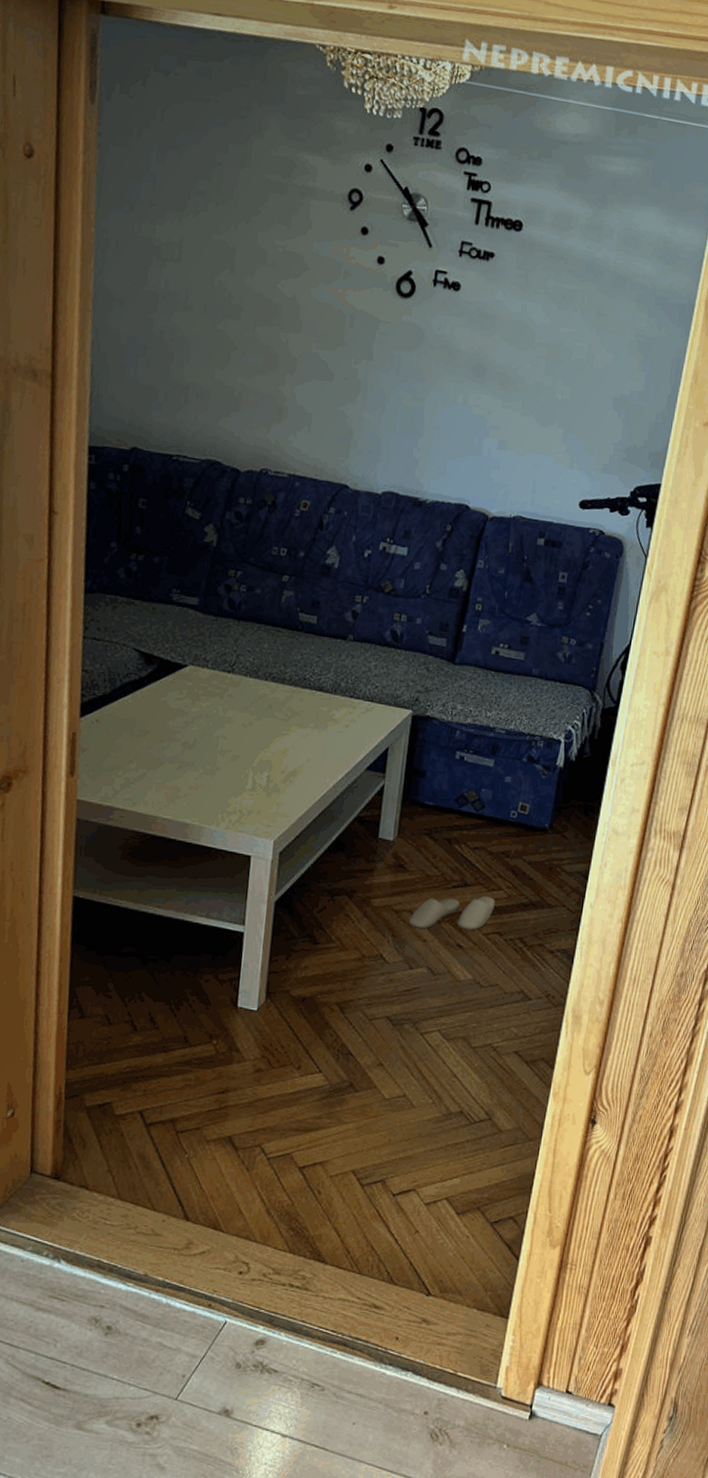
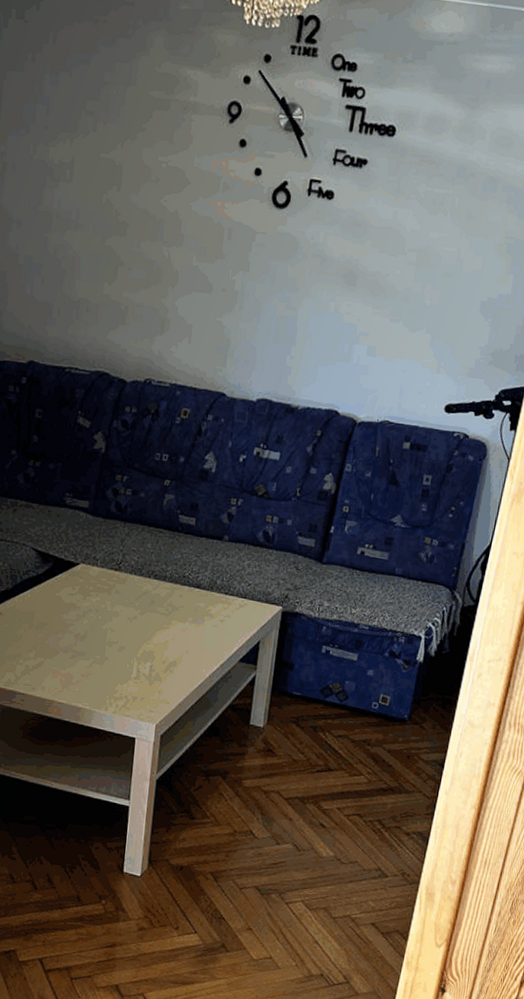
slippers: present [408,895,495,931] -> none [276,780,356,812]

